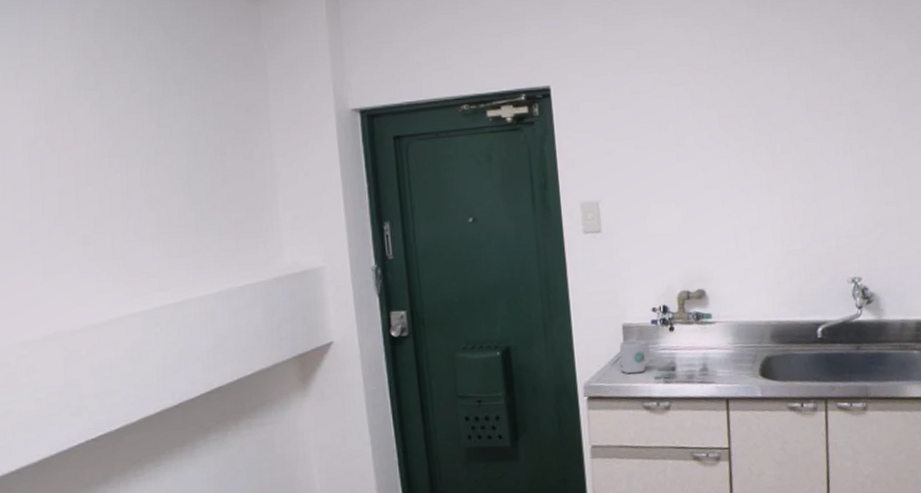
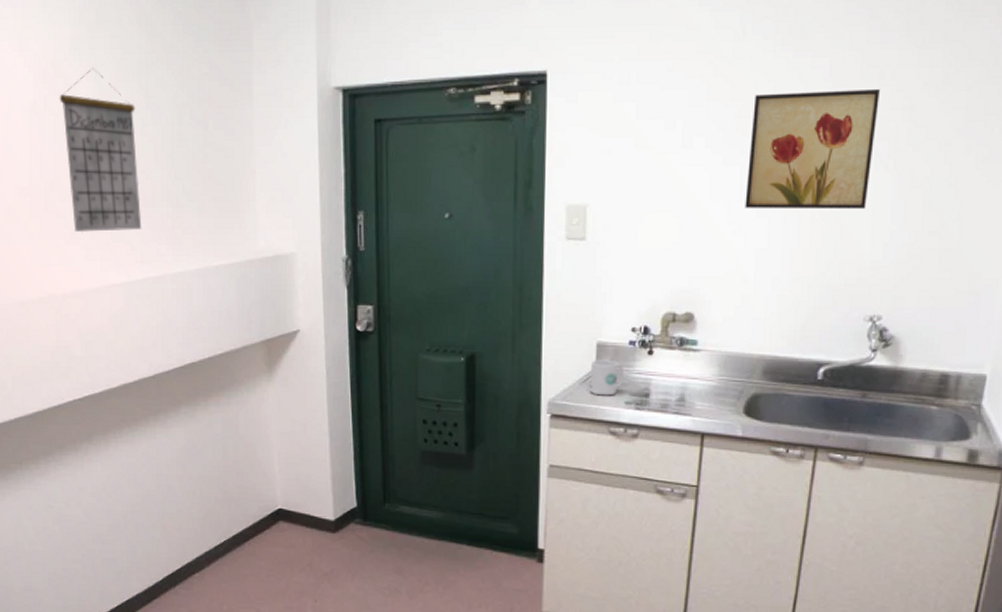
calendar: none [62,102,159,265] -> present [59,68,142,233]
wall art: none [730,88,835,194] -> present [745,88,880,210]

